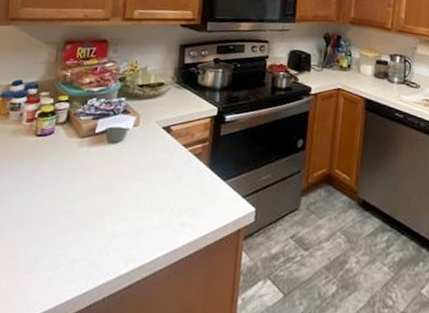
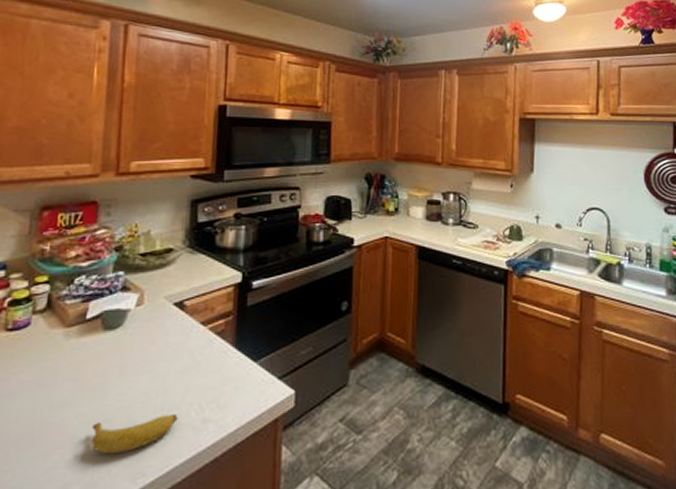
banana: none [94,215,162,242] -> present [91,413,178,455]

